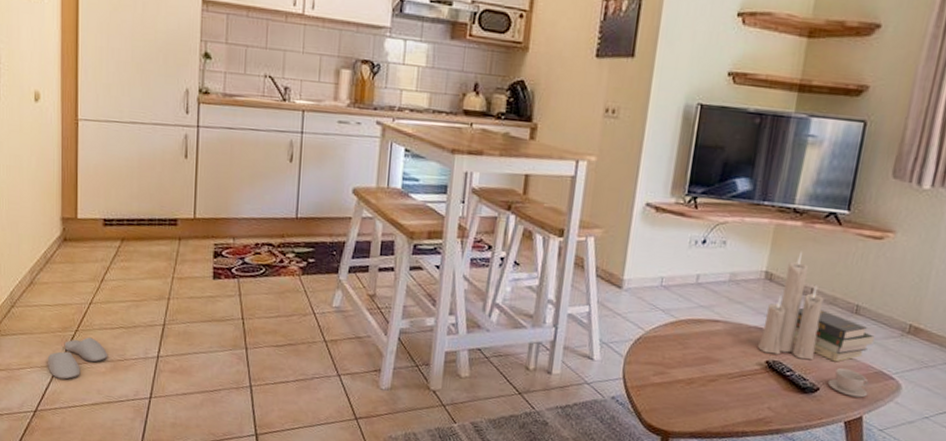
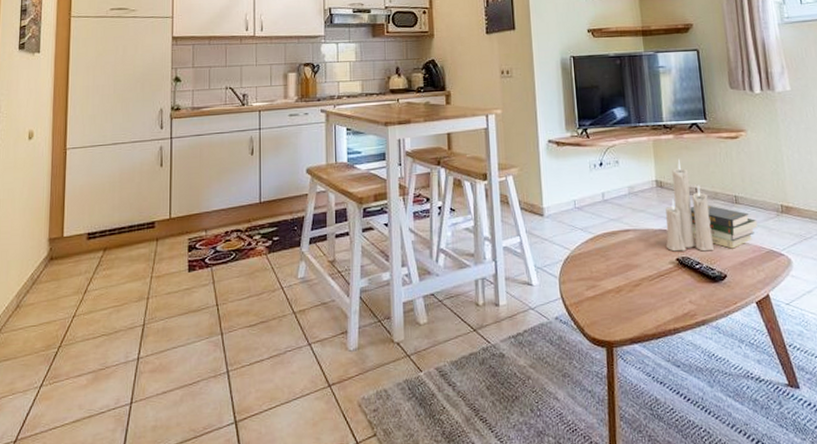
slippers: present [47,337,108,380] -> none [29,351,90,401]
teacup: present [827,367,869,398] -> none [731,252,767,278]

